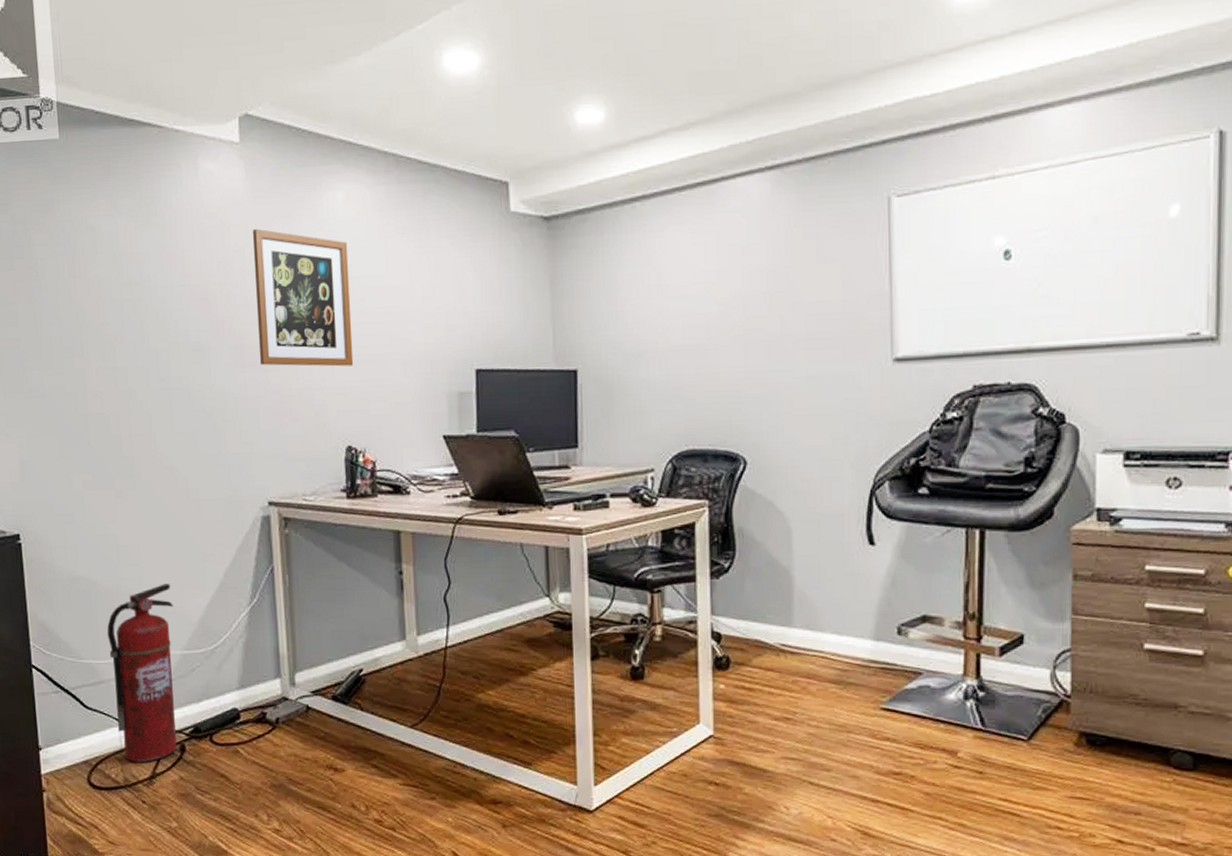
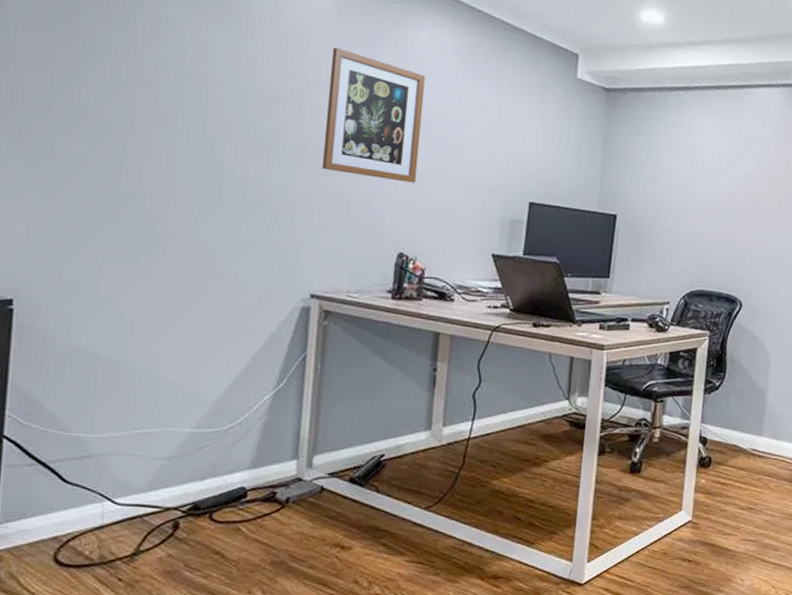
fire extinguisher: present [107,584,177,762] -> none [102,362,190,539]

